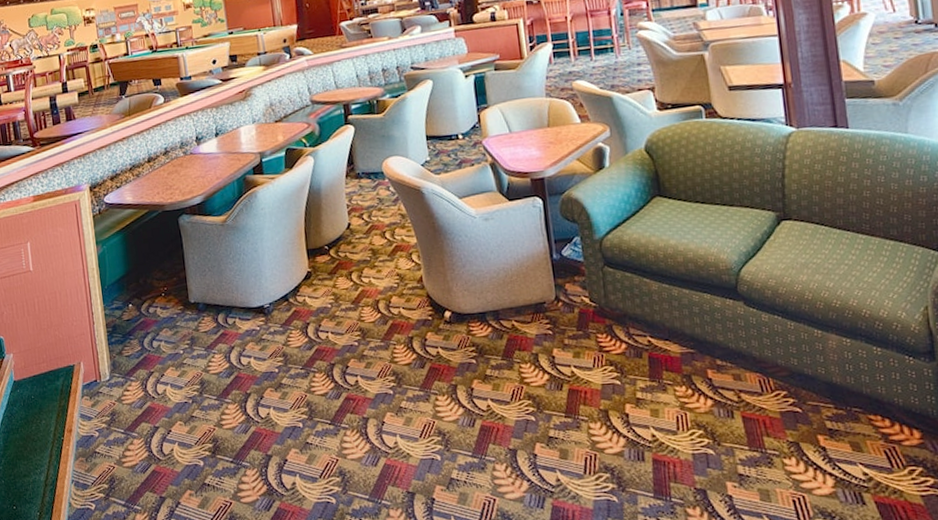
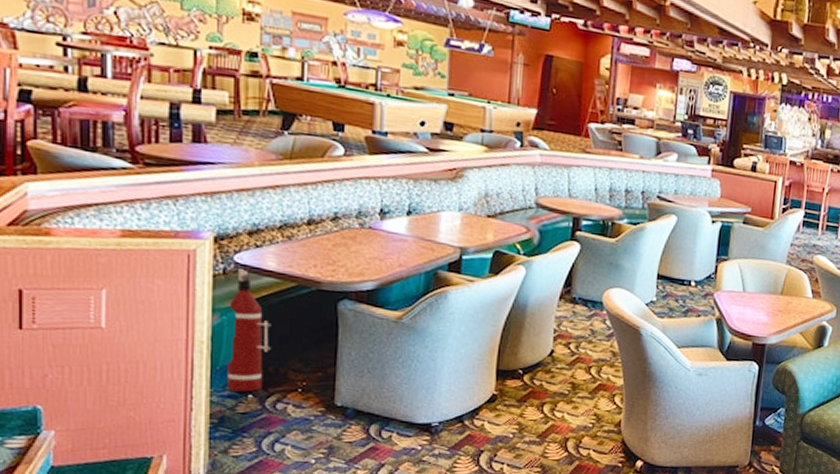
fire extinguisher: none [105,205,139,304] -> present [227,266,272,392]

